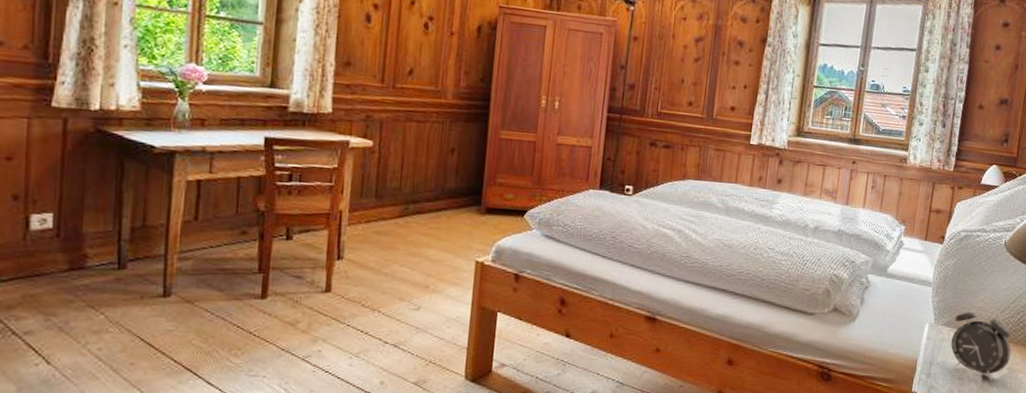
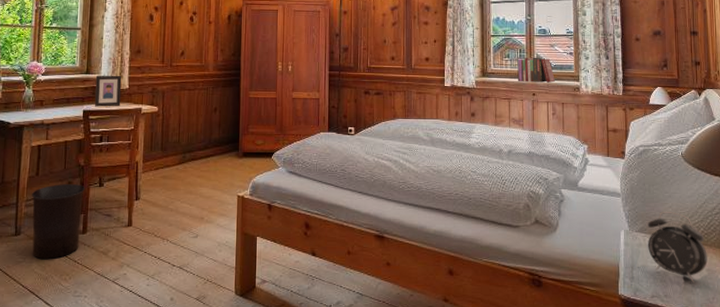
waste bin: none [188,233,265,330] -> present [32,184,85,260]
picture frame: none [281,92,323,136] -> present [94,75,122,107]
books: none [837,117,881,151] -> present [517,57,555,84]

